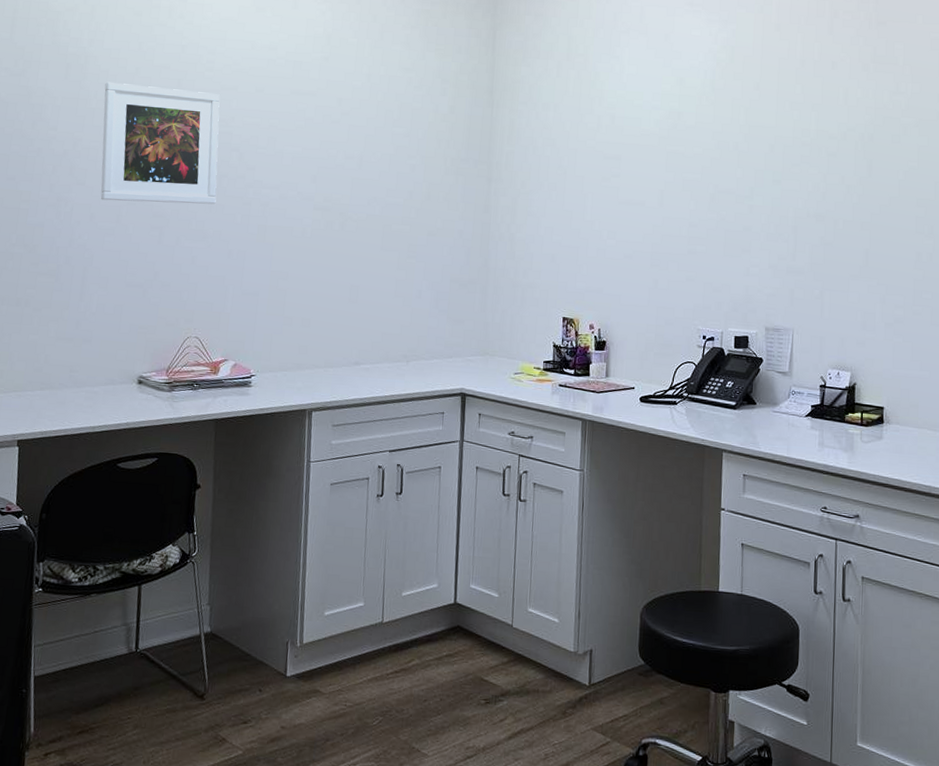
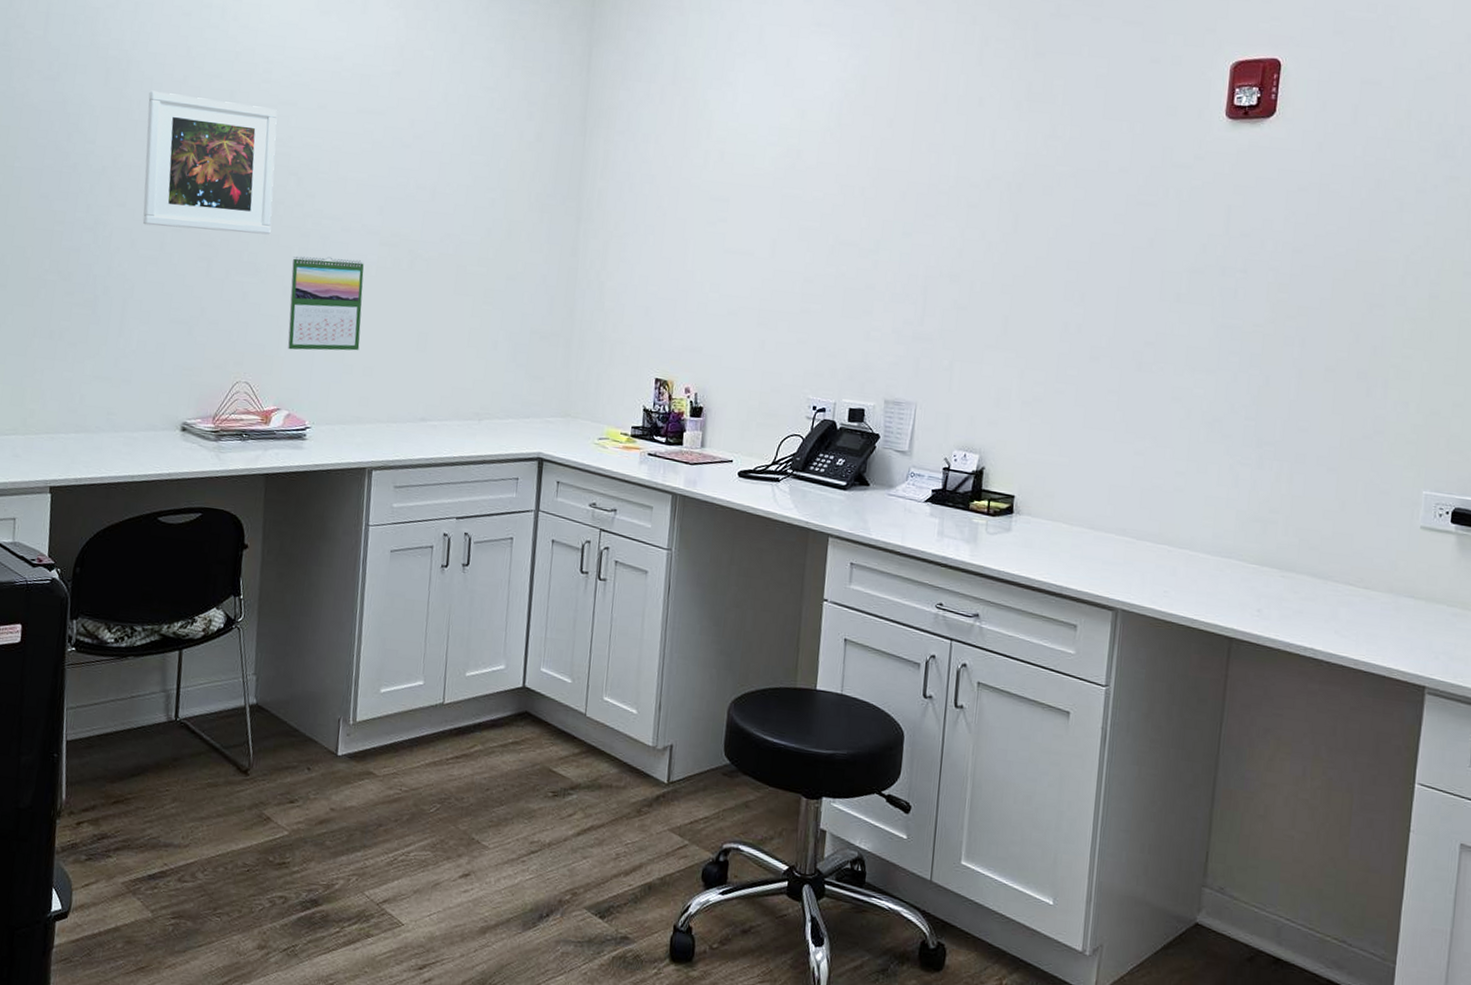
calendar: none [233,222,301,306] -> present [288,256,364,351]

